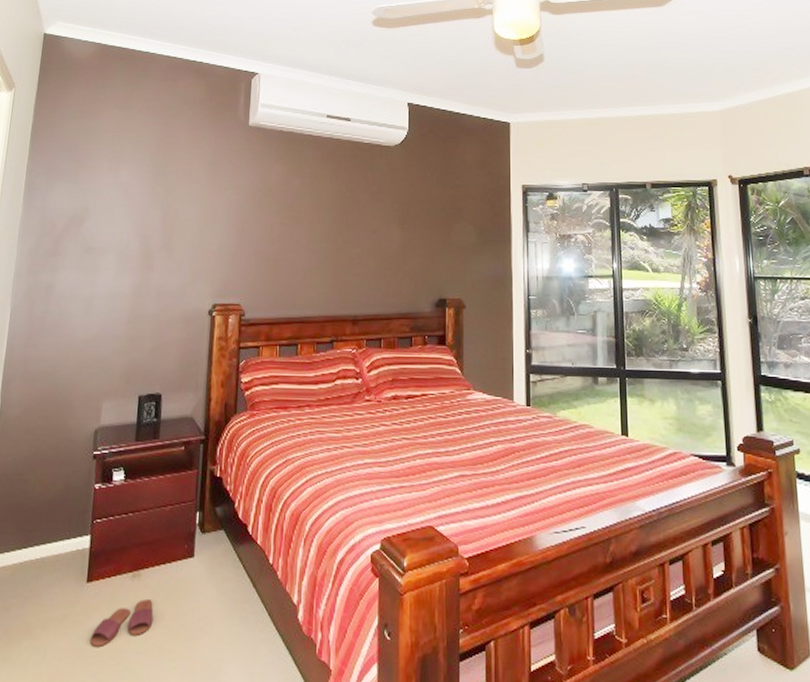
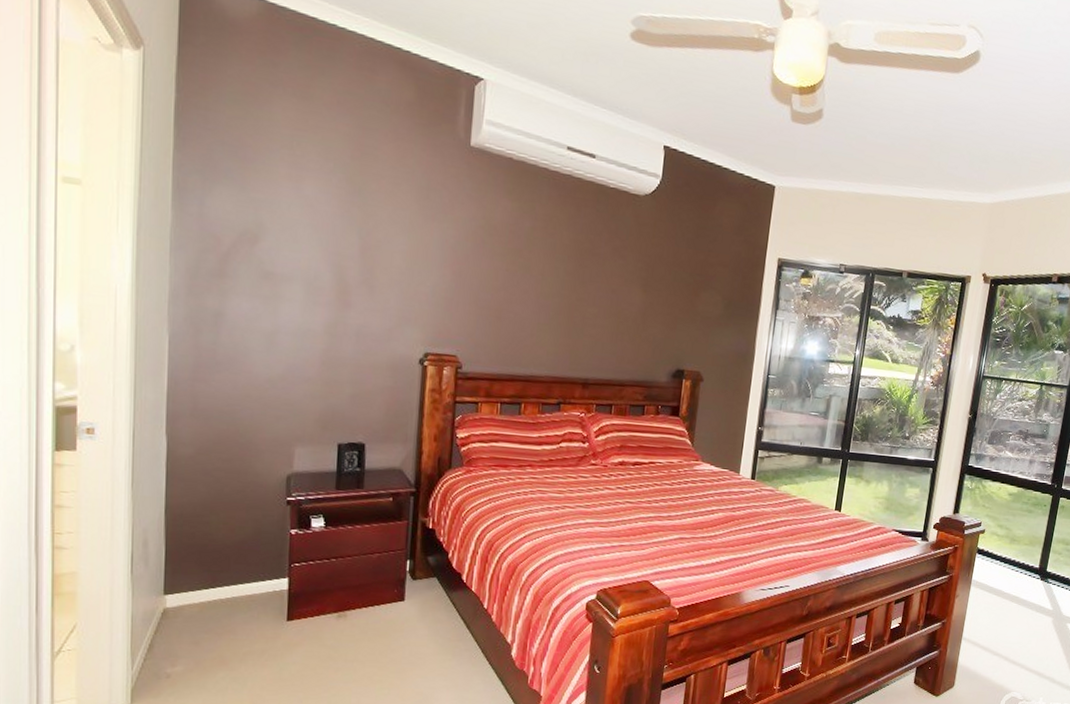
slippers: present [90,599,154,647] -> none [293,637,362,677]

